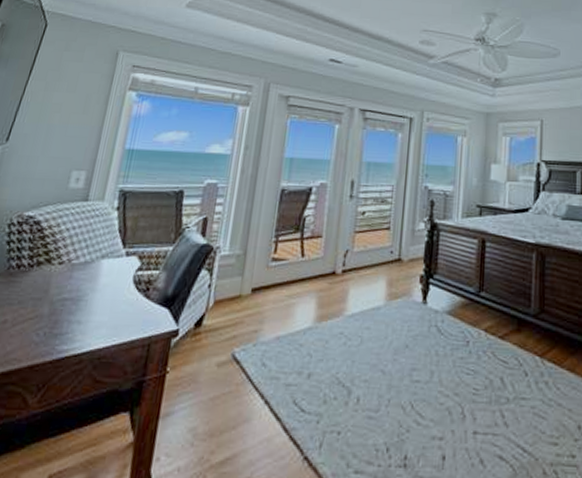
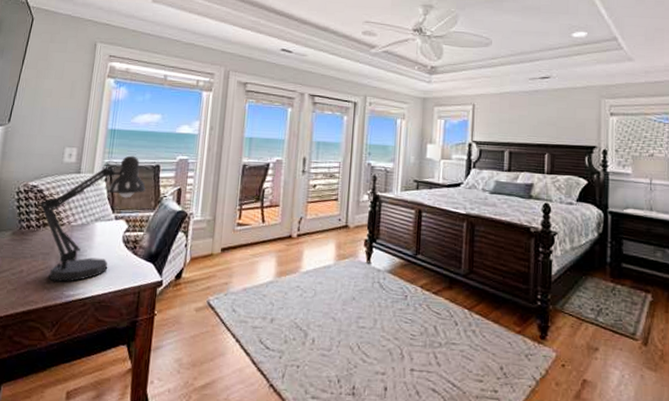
desk lamp: none [34,179,166,334] -> present [39,155,146,282]

